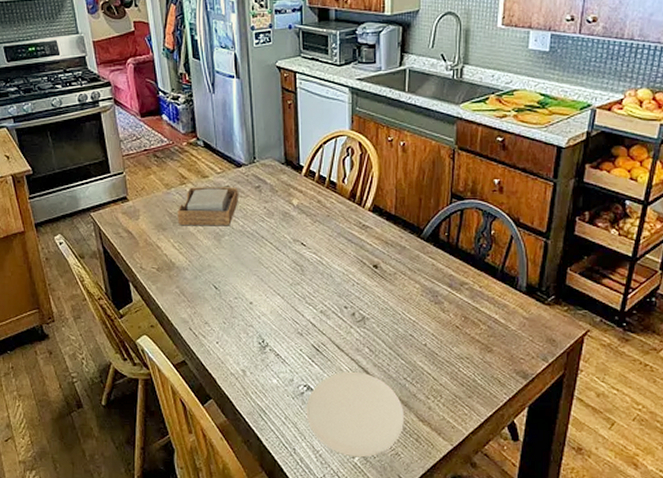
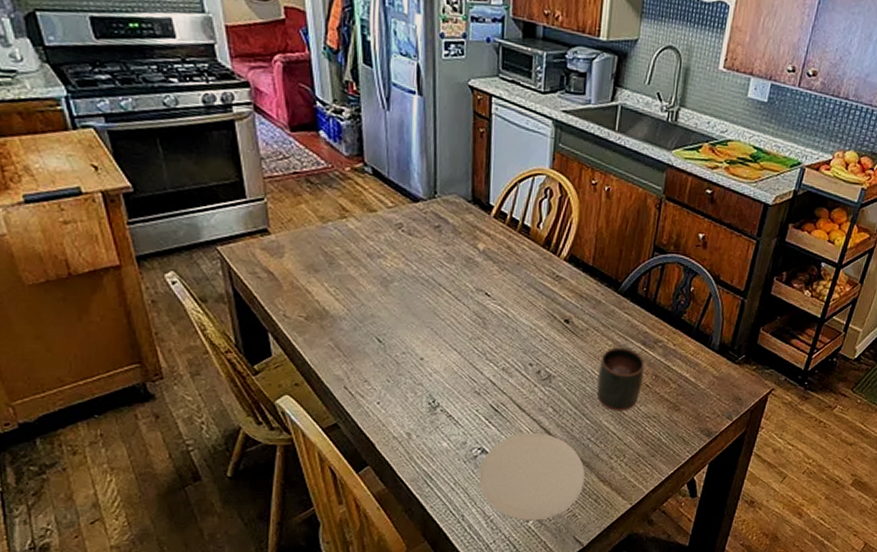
napkin holder: present [177,187,238,226] -> none [334,222,413,271]
mug: none [409,290,453,352] -> present [596,347,645,411]

